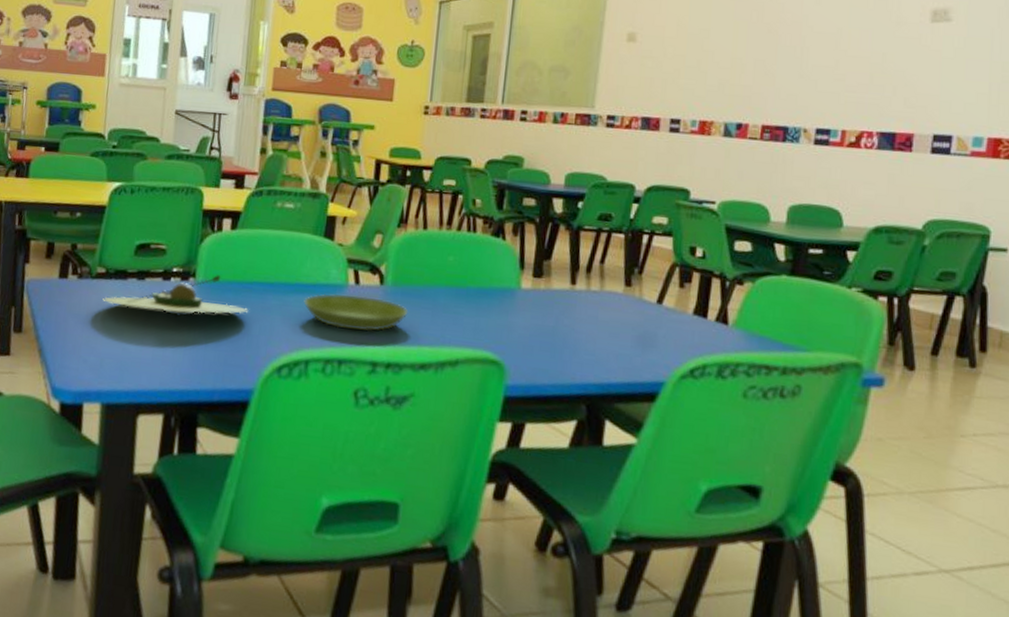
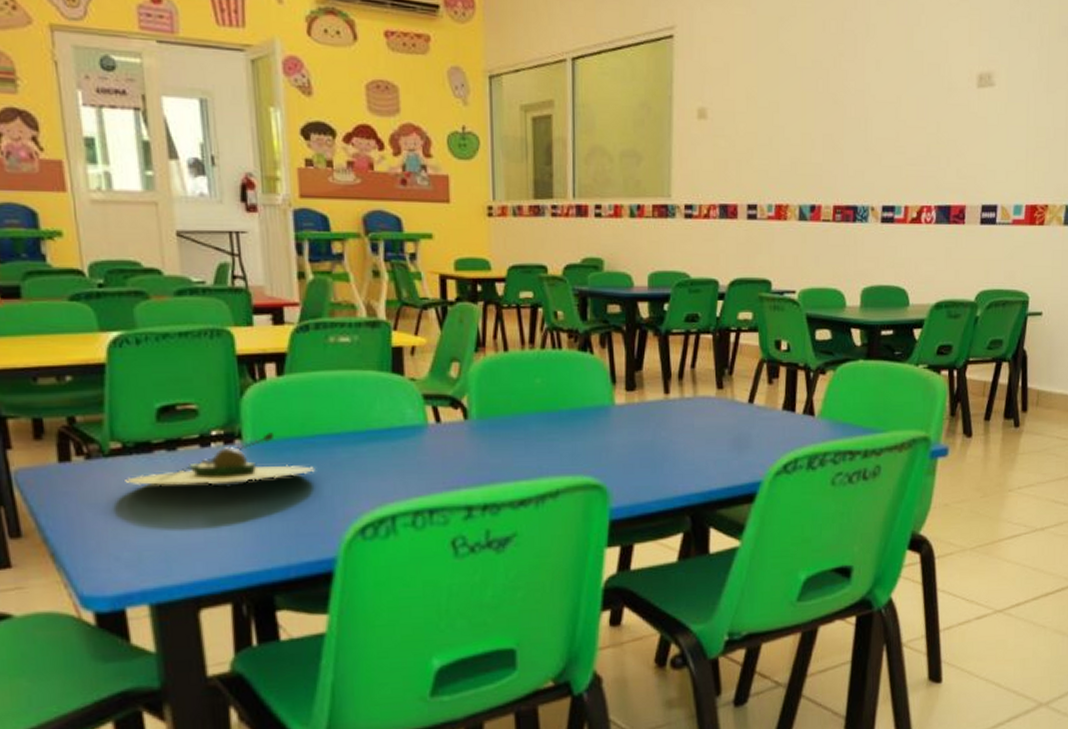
saucer: present [303,293,408,332] -> none [379,435,499,475]

